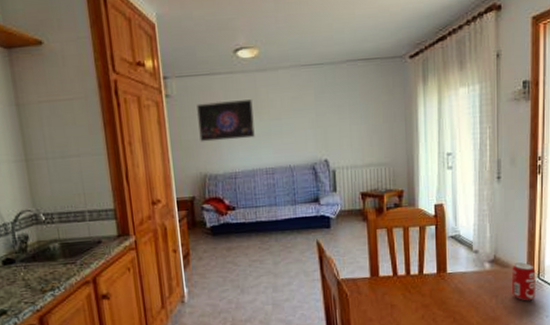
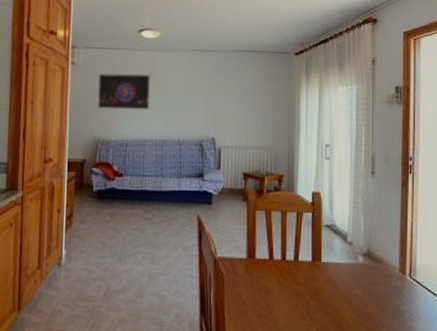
beverage can: present [511,262,536,301] -> none [384,259,408,300]

